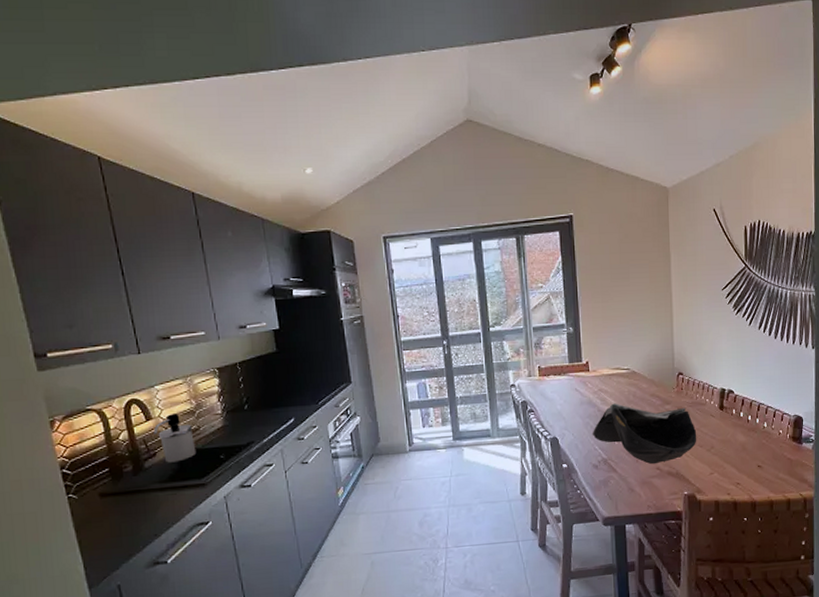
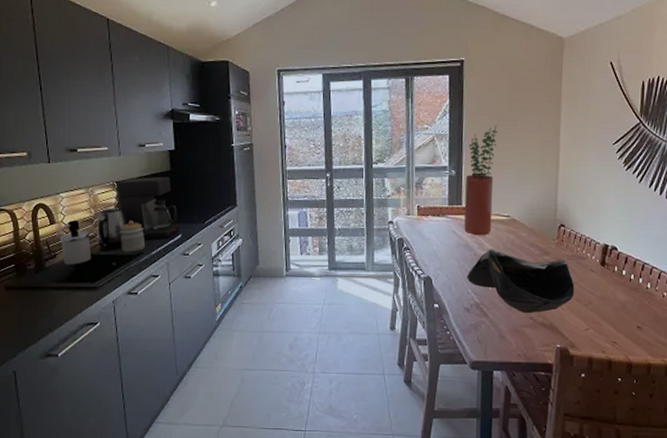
kettle: none [199,396,232,444] -> present [97,207,126,251]
coffee maker: none [218,358,292,429] -> present [117,176,180,241]
jar: none [226,408,256,444] -> present [120,220,146,253]
vase: none [584,279,613,391] -> present [464,125,498,235]

